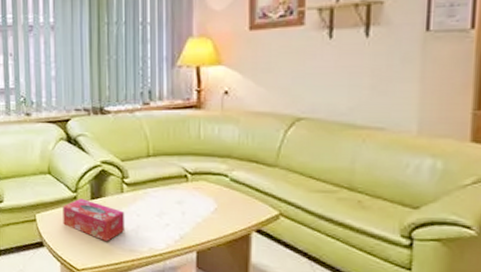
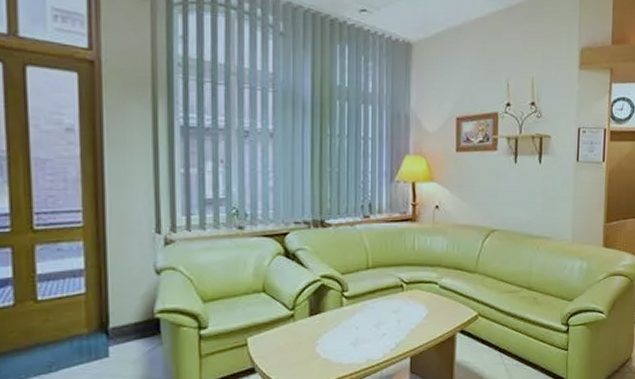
tissue box: present [63,199,125,242] -> none [278,316,344,359]

